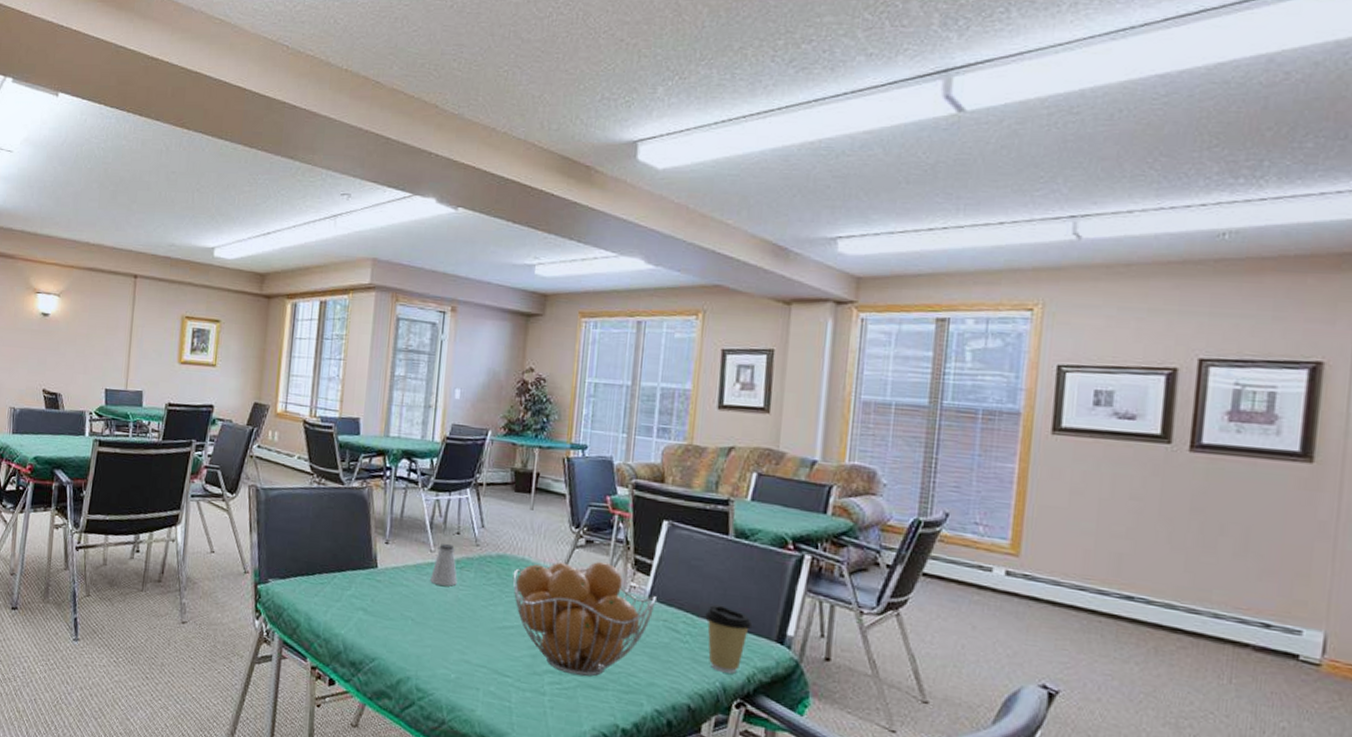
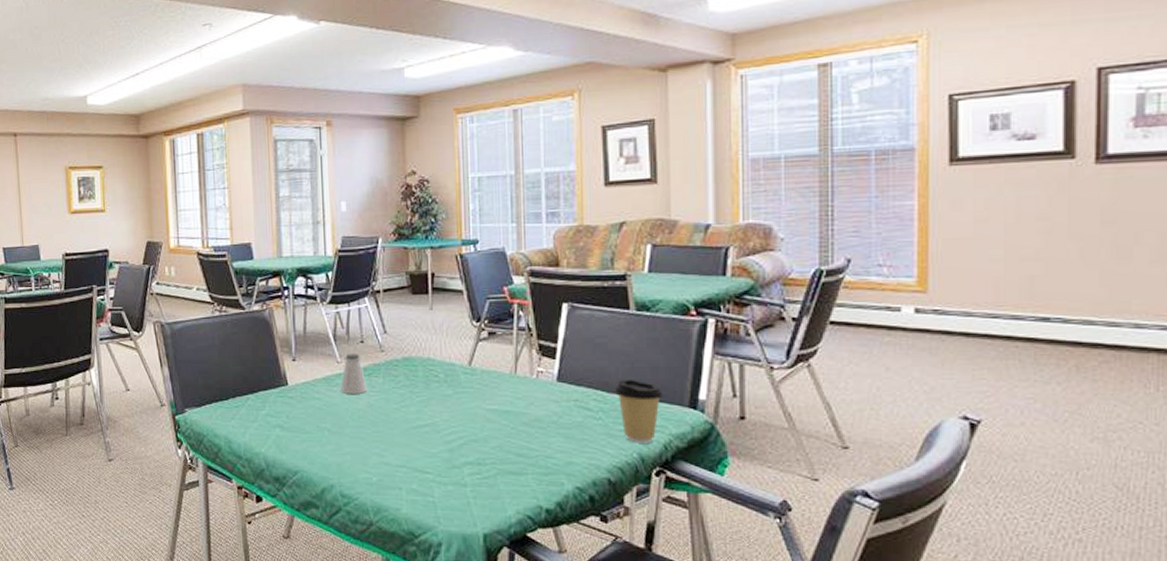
fruit basket: present [512,561,656,677] -> none [420,351,565,464]

